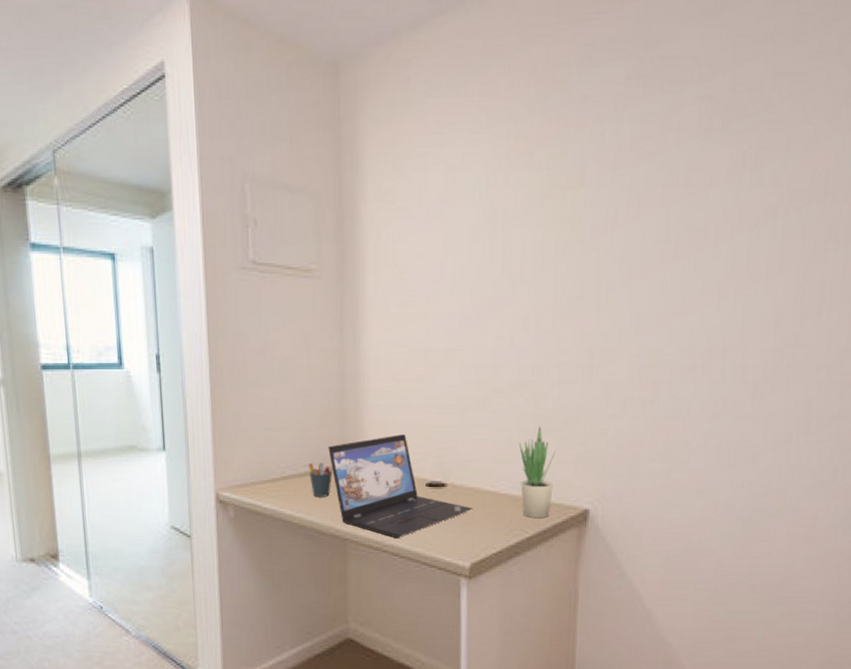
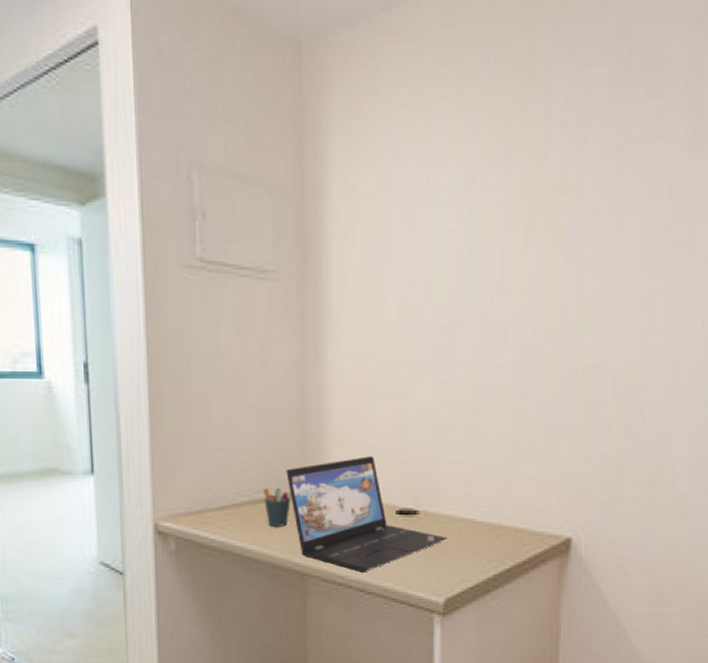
potted plant: present [519,426,556,519] -> none [498,448,537,549]

